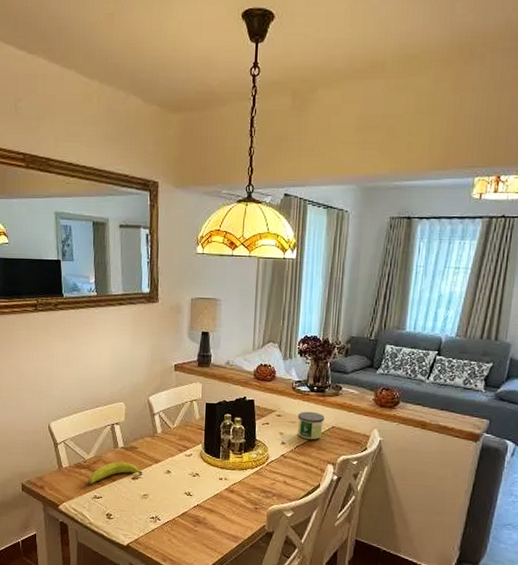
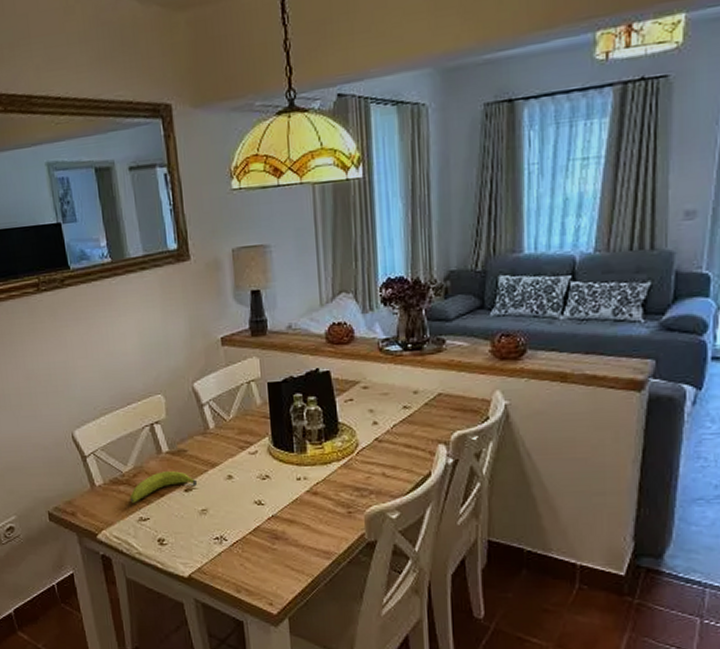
candle: present [298,411,325,440] -> none [390,377,427,414]

